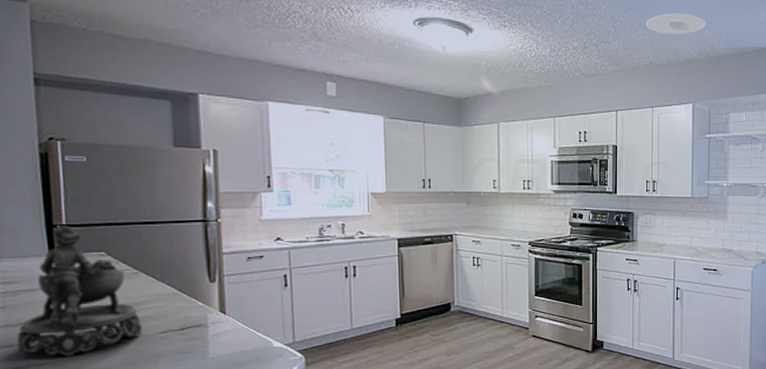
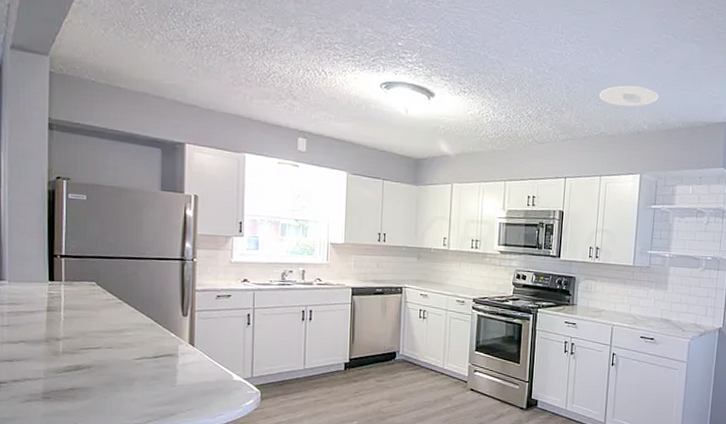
decorative bowl: present [16,226,143,356] -> none [16,256,123,373]

